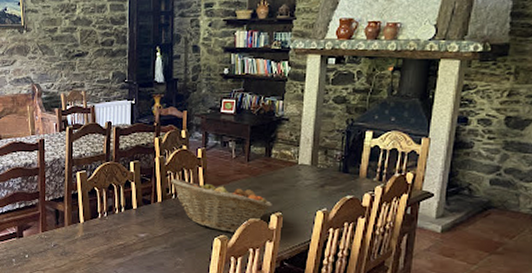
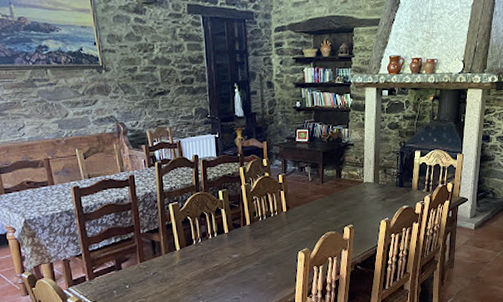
fruit basket: present [171,178,272,233] -> none [257,201,345,246]

